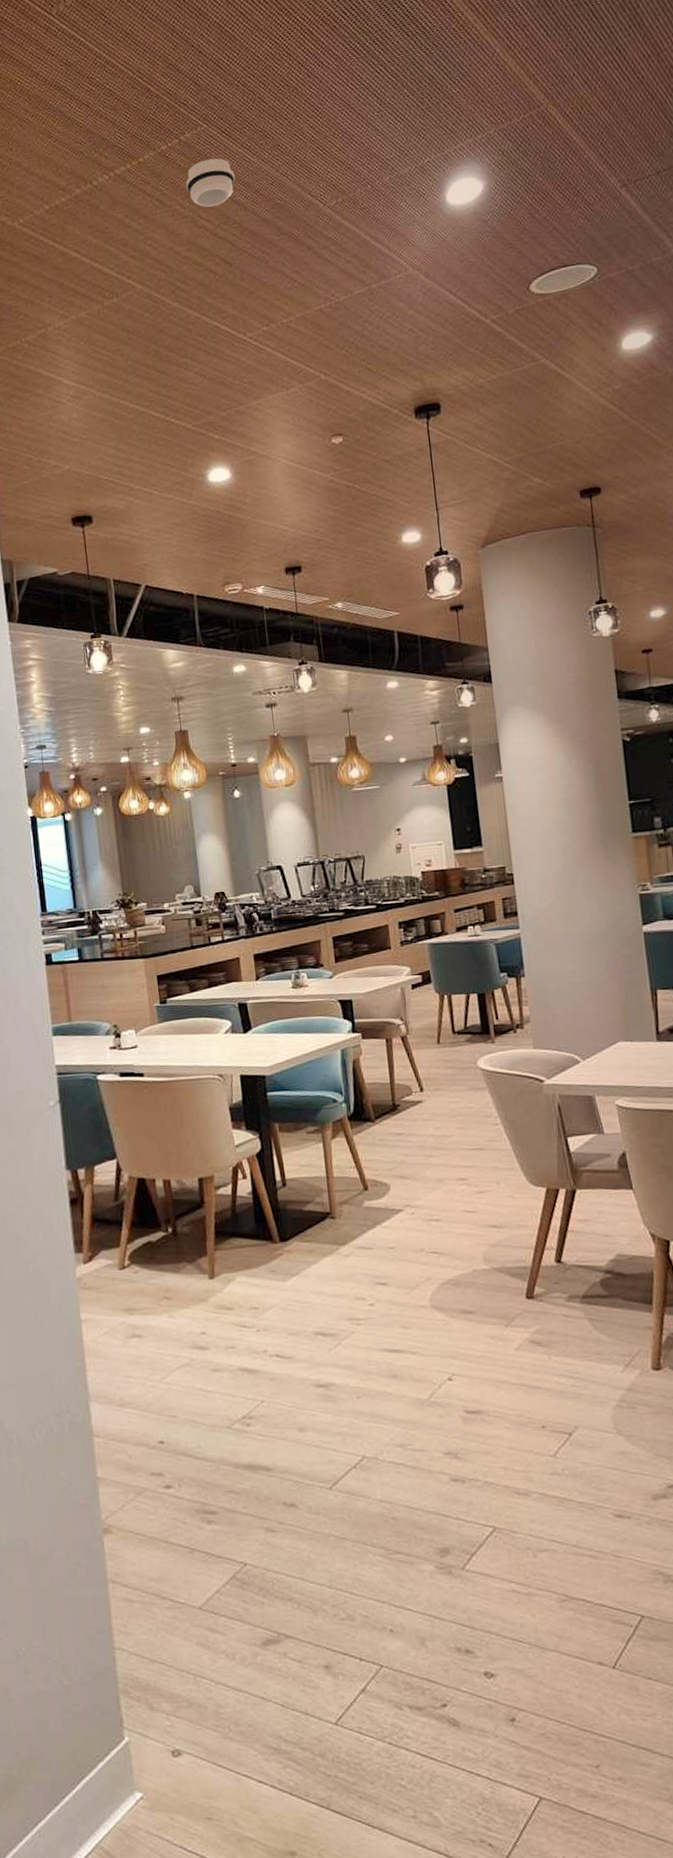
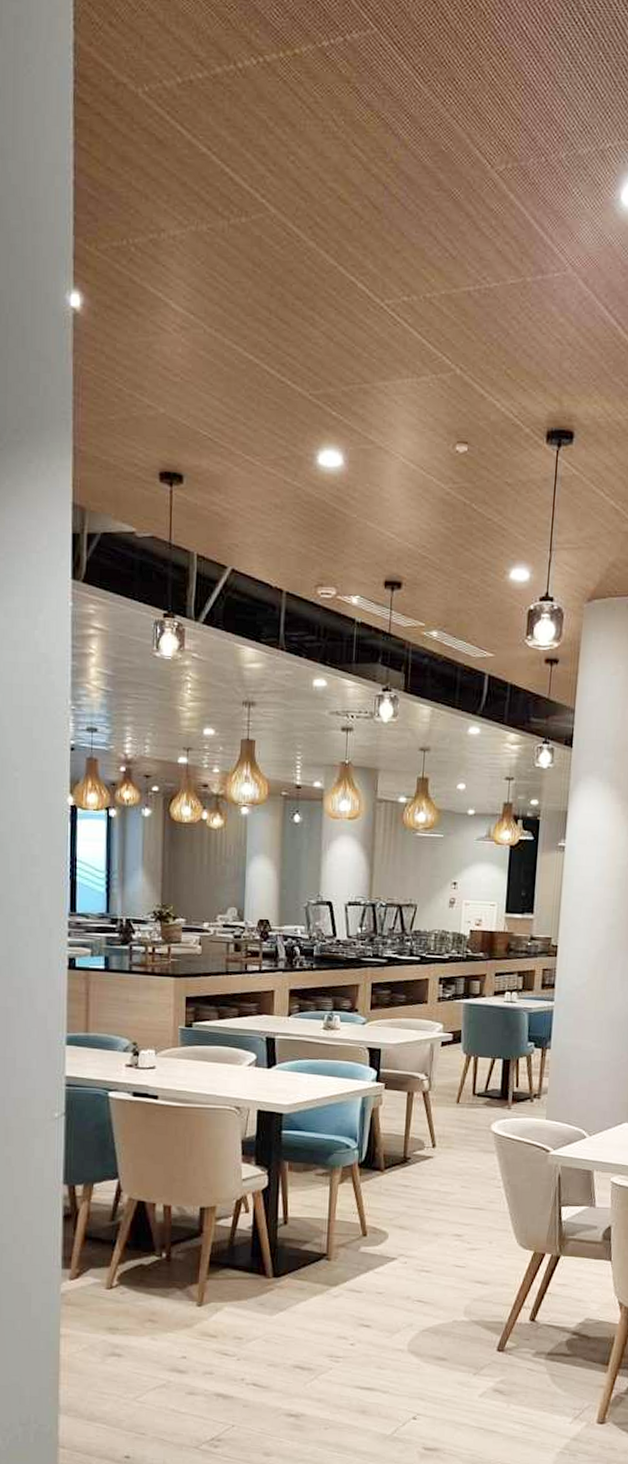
smoke detector: present [186,158,235,208] -> none [343,72,400,135]

